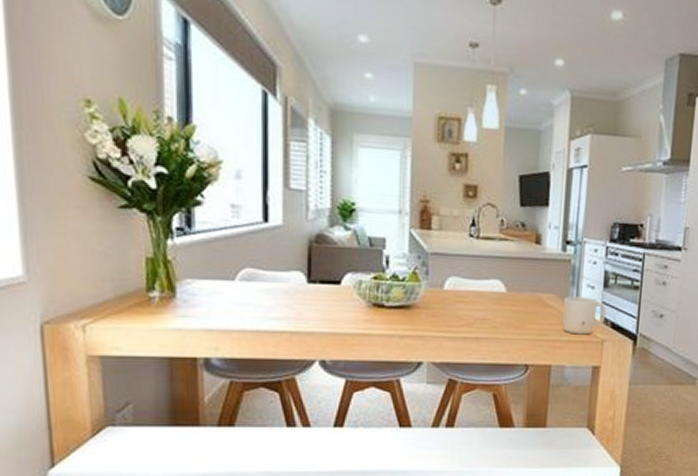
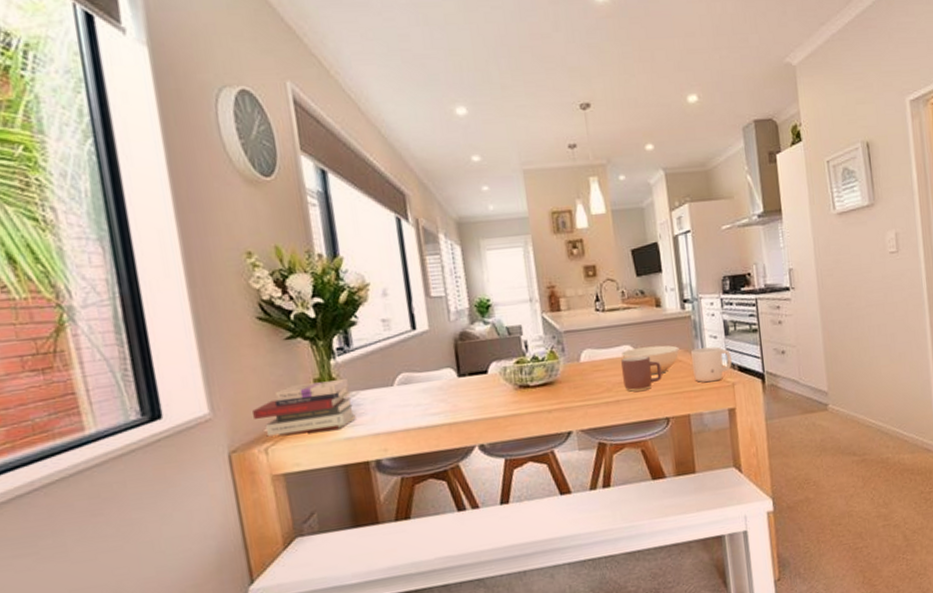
books: none [73,261,188,317] -> present [253,379,356,437]
mug: none [485,292,530,331] -> present [620,355,662,392]
bowl: none [489,284,552,317] -> present [622,345,679,375]

